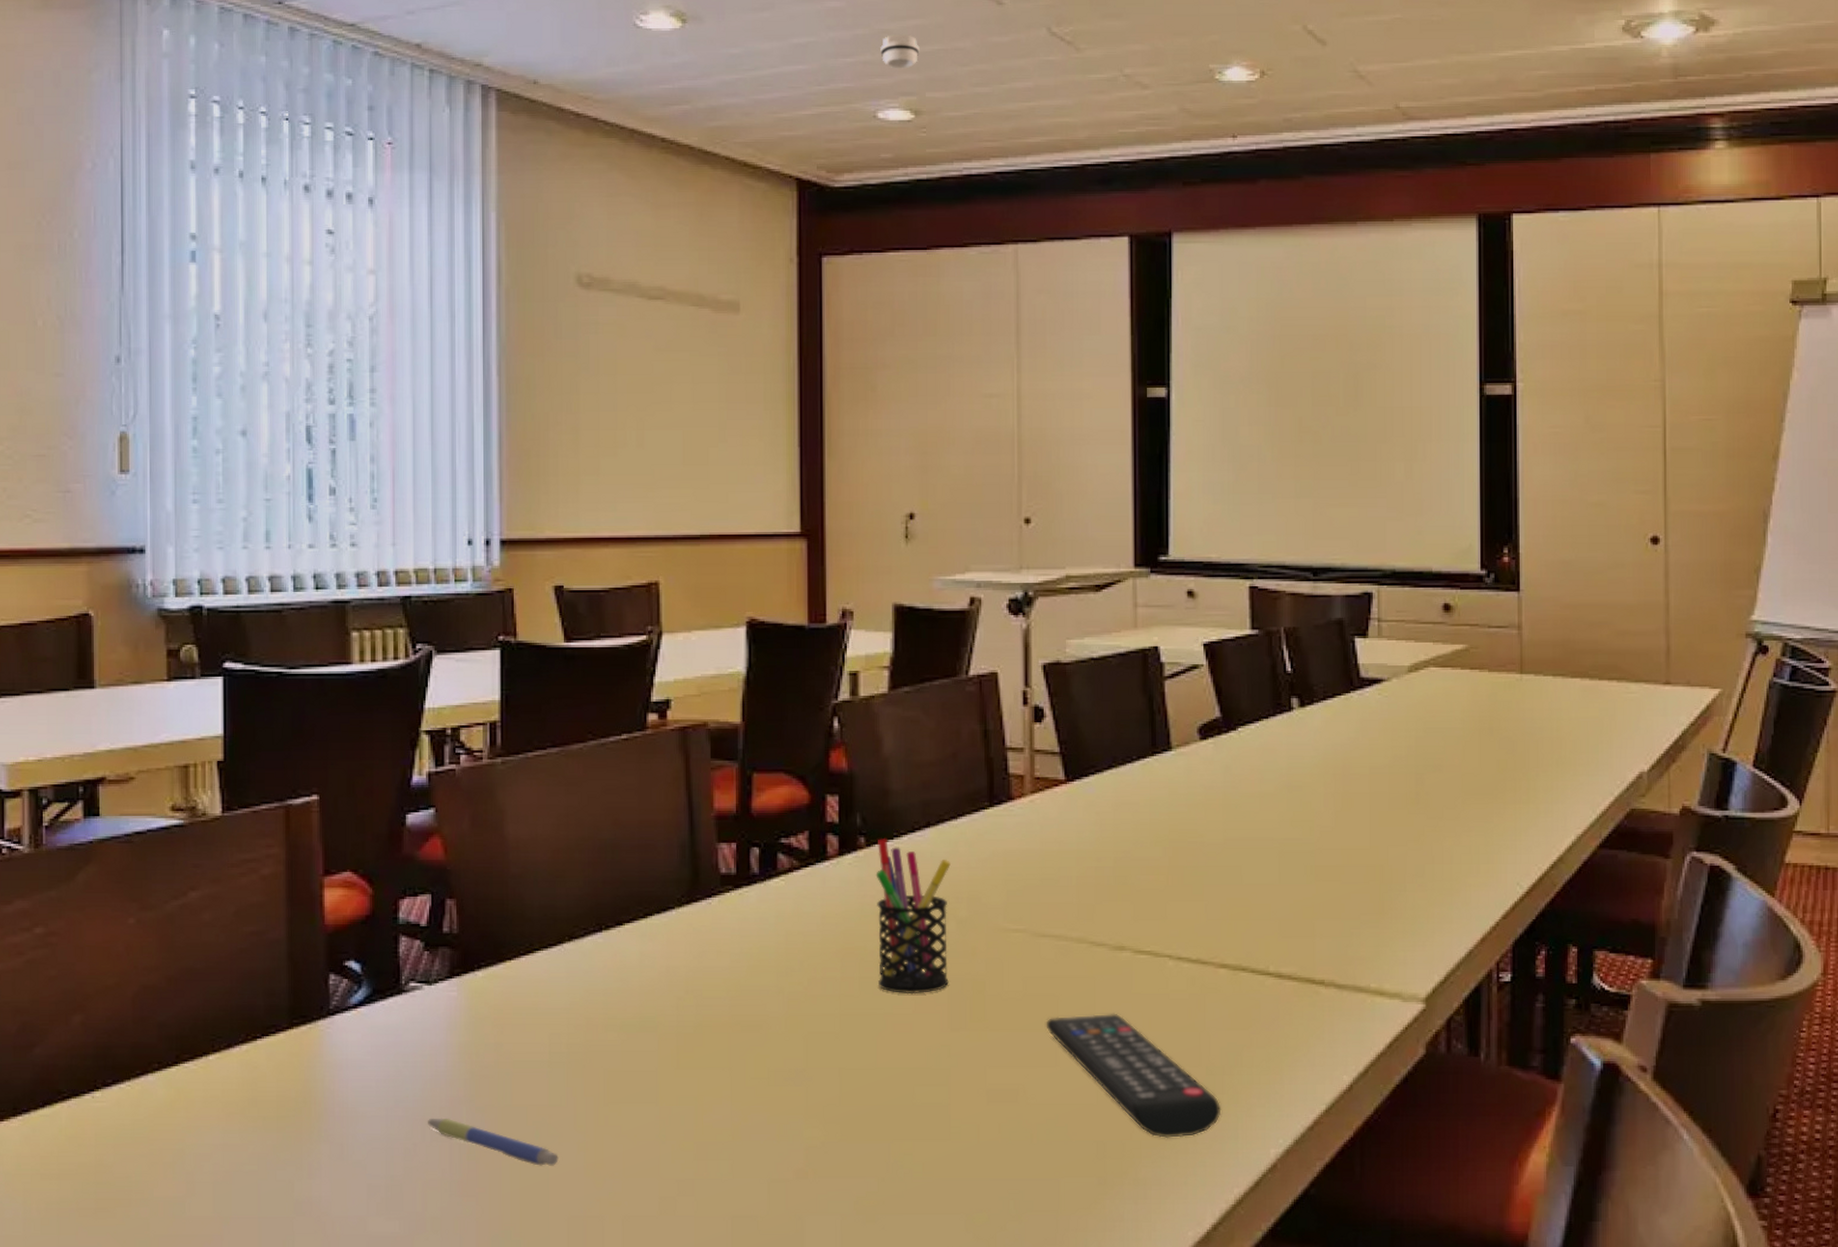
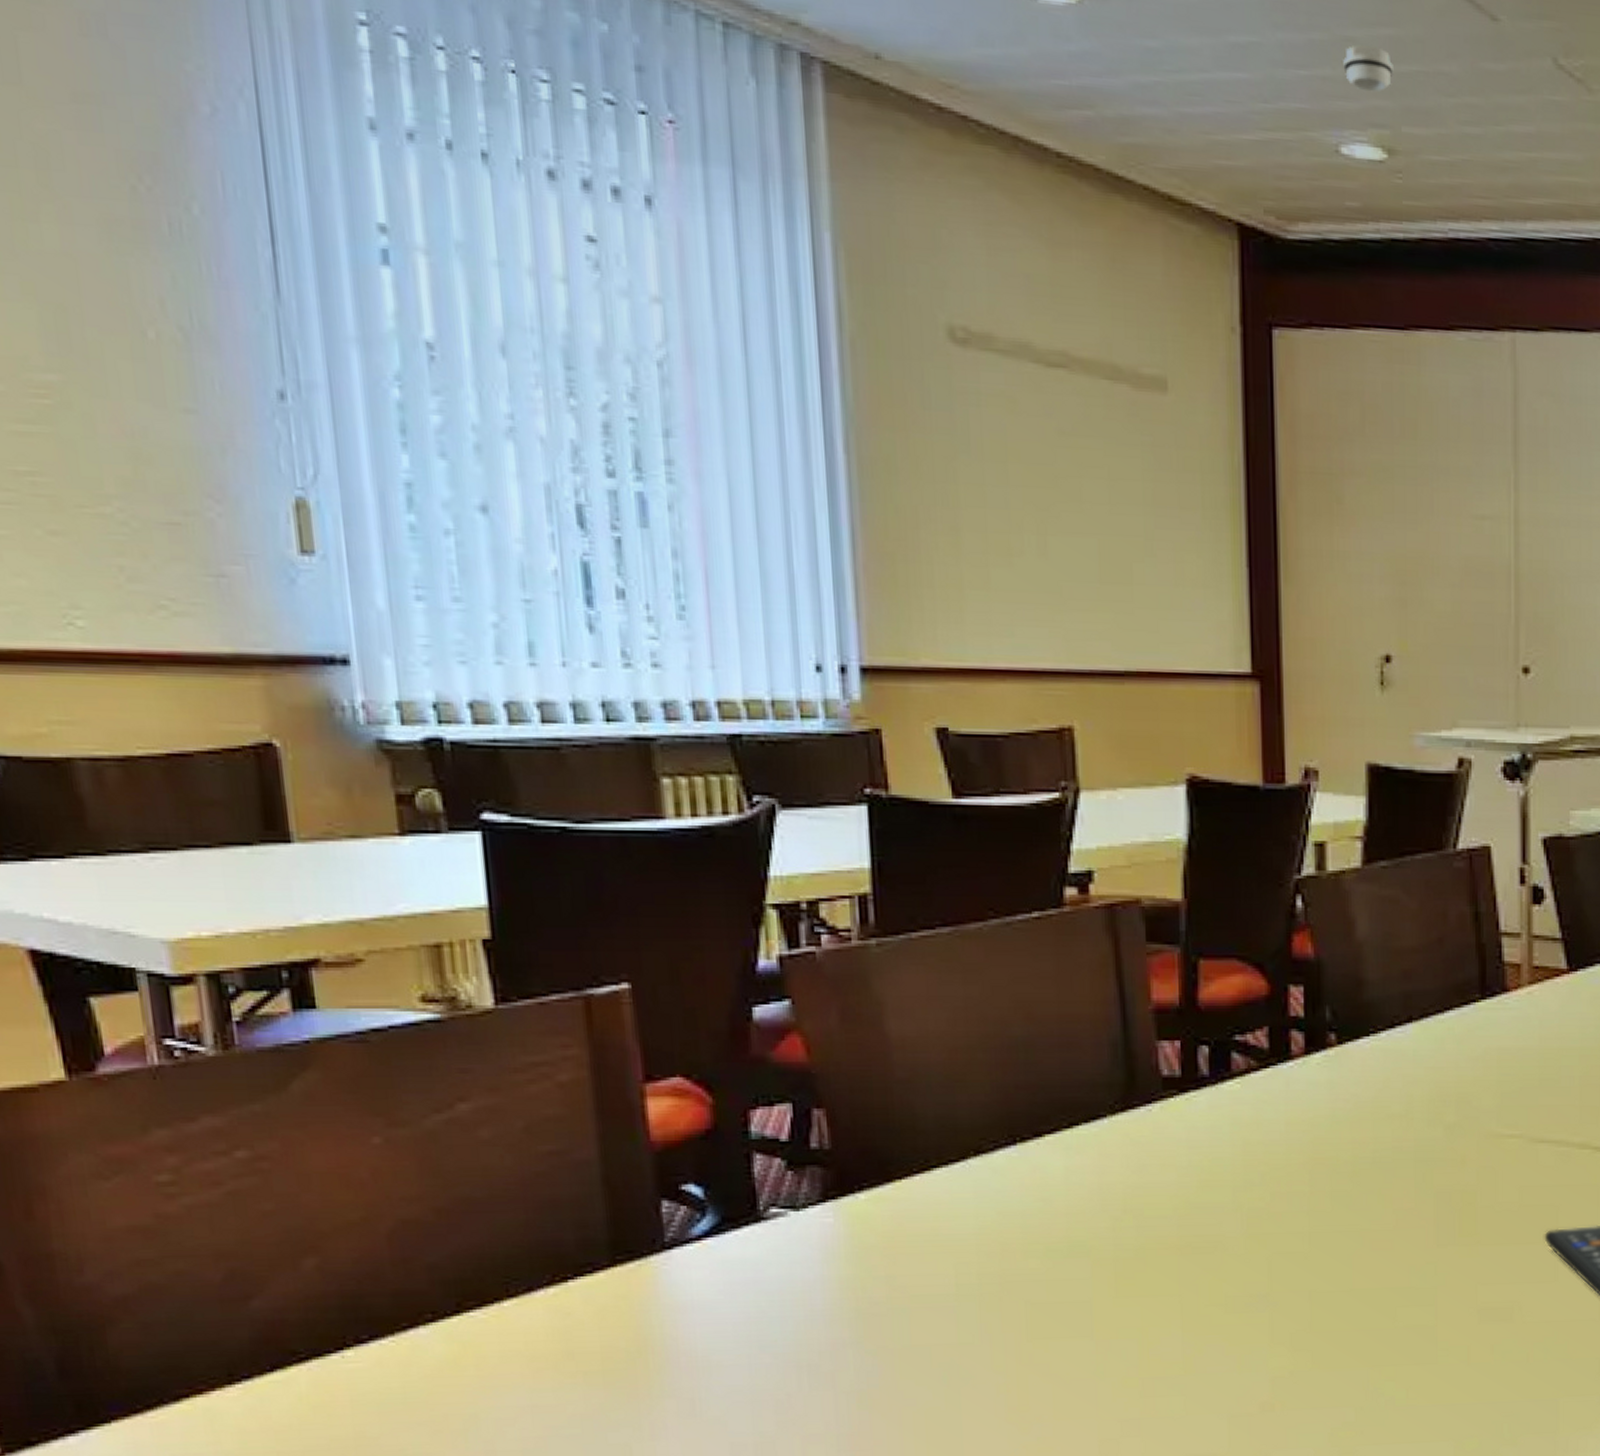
pen: present [428,1118,559,1166] -> none [804,1363,973,1413]
pen holder: present [876,839,951,995] -> none [1349,1035,1436,1208]

